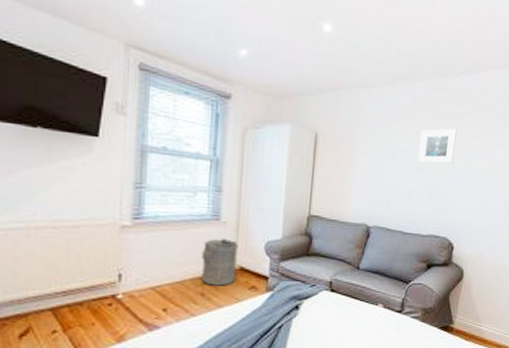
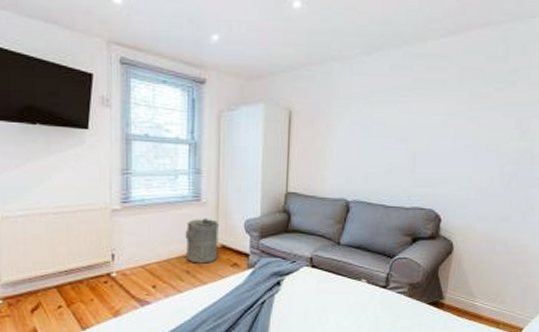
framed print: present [417,128,457,164] -> none [397,95,440,134]

